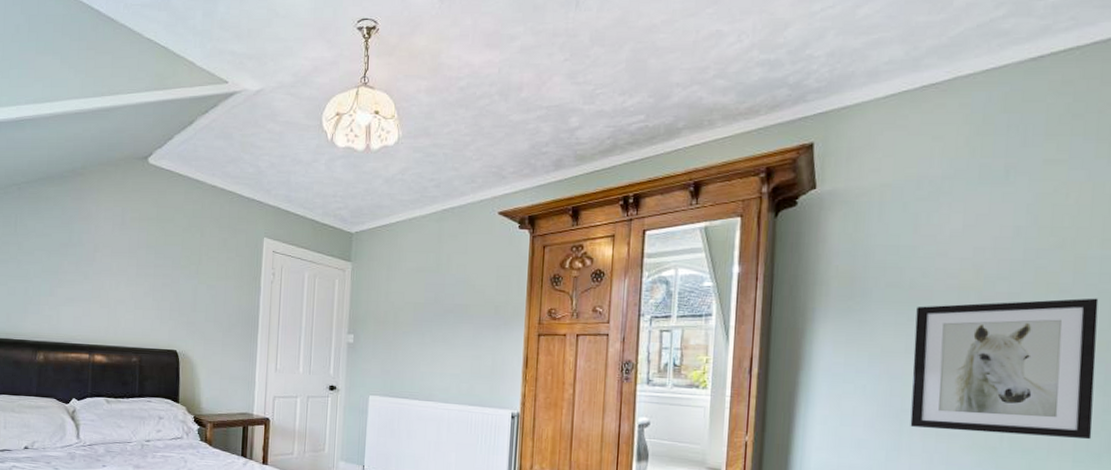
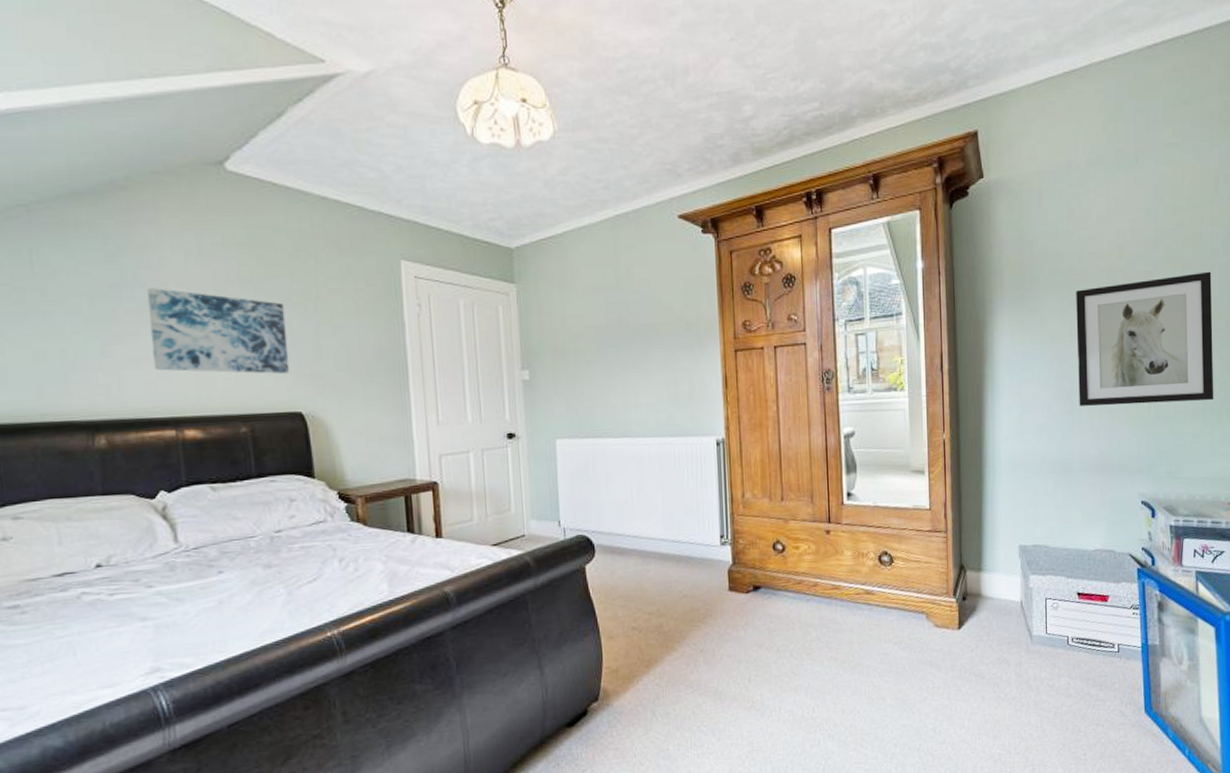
wall art: none [81,248,175,319] -> present [146,288,290,374]

